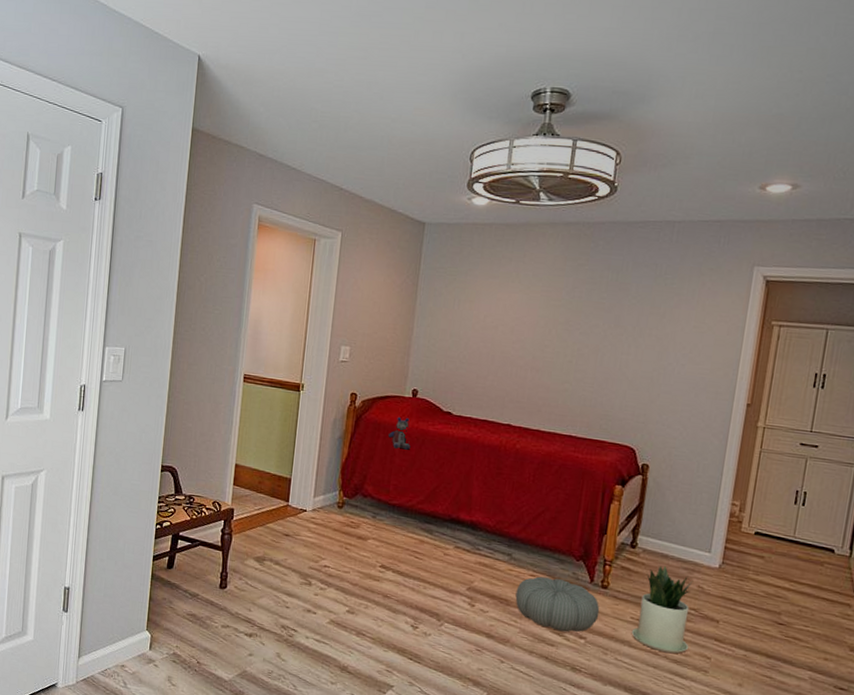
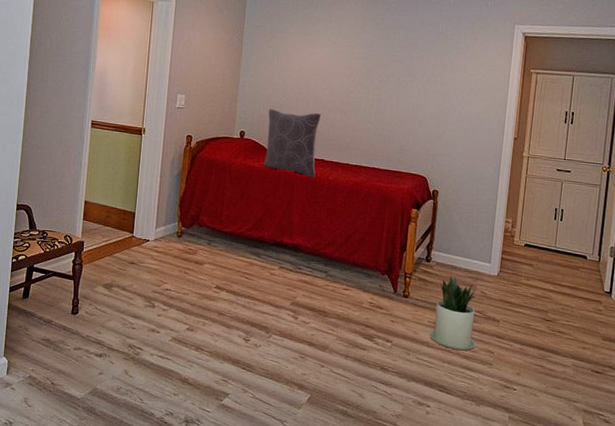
stuffed bear: present [388,417,410,450] -> none [220,155,239,184]
pillow: none [438,364,509,446] -> present [263,109,321,178]
pouf: present [515,576,600,632] -> none [332,290,403,337]

